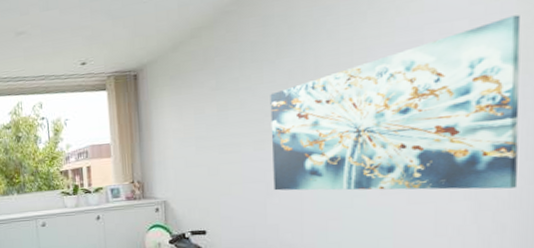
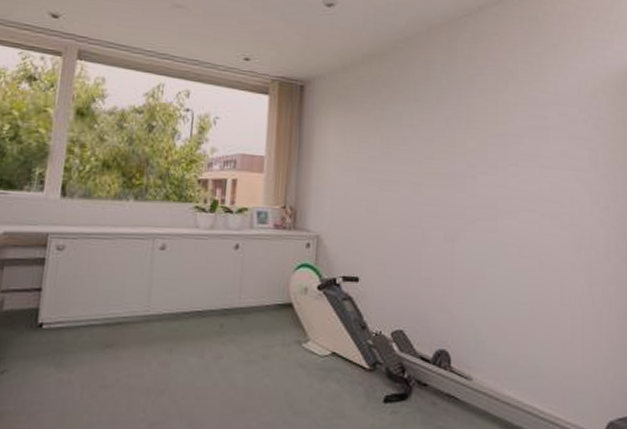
wall art: present [270,14,521,191] -> none [428,113,617,264]

